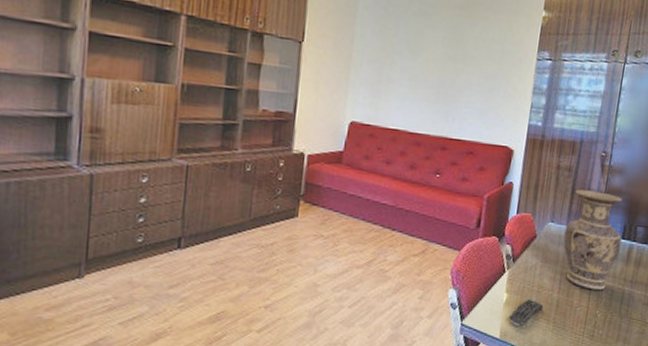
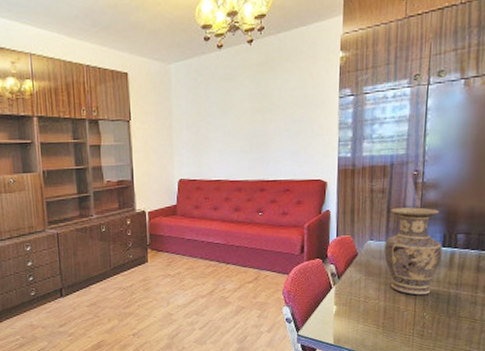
remote control: present [509,298,544,327] -> none [341,308,372,333]

